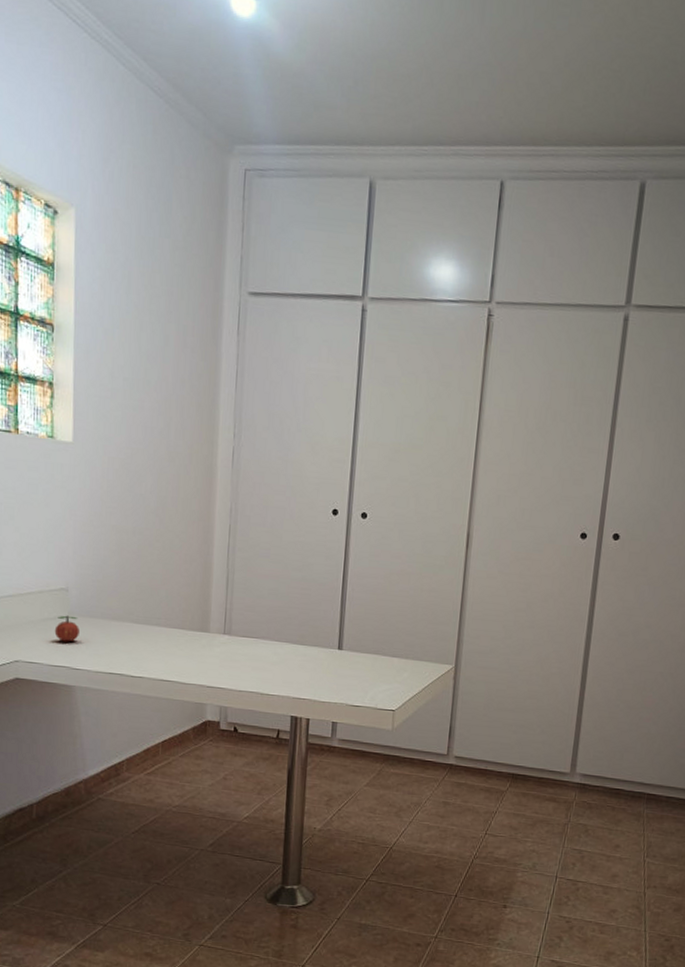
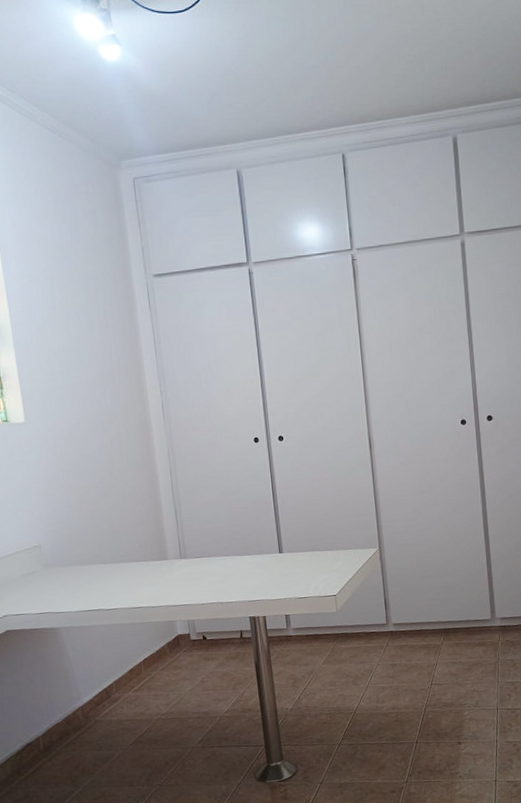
apple: present [54,615,79,642] -> none [34,568,56,592]

